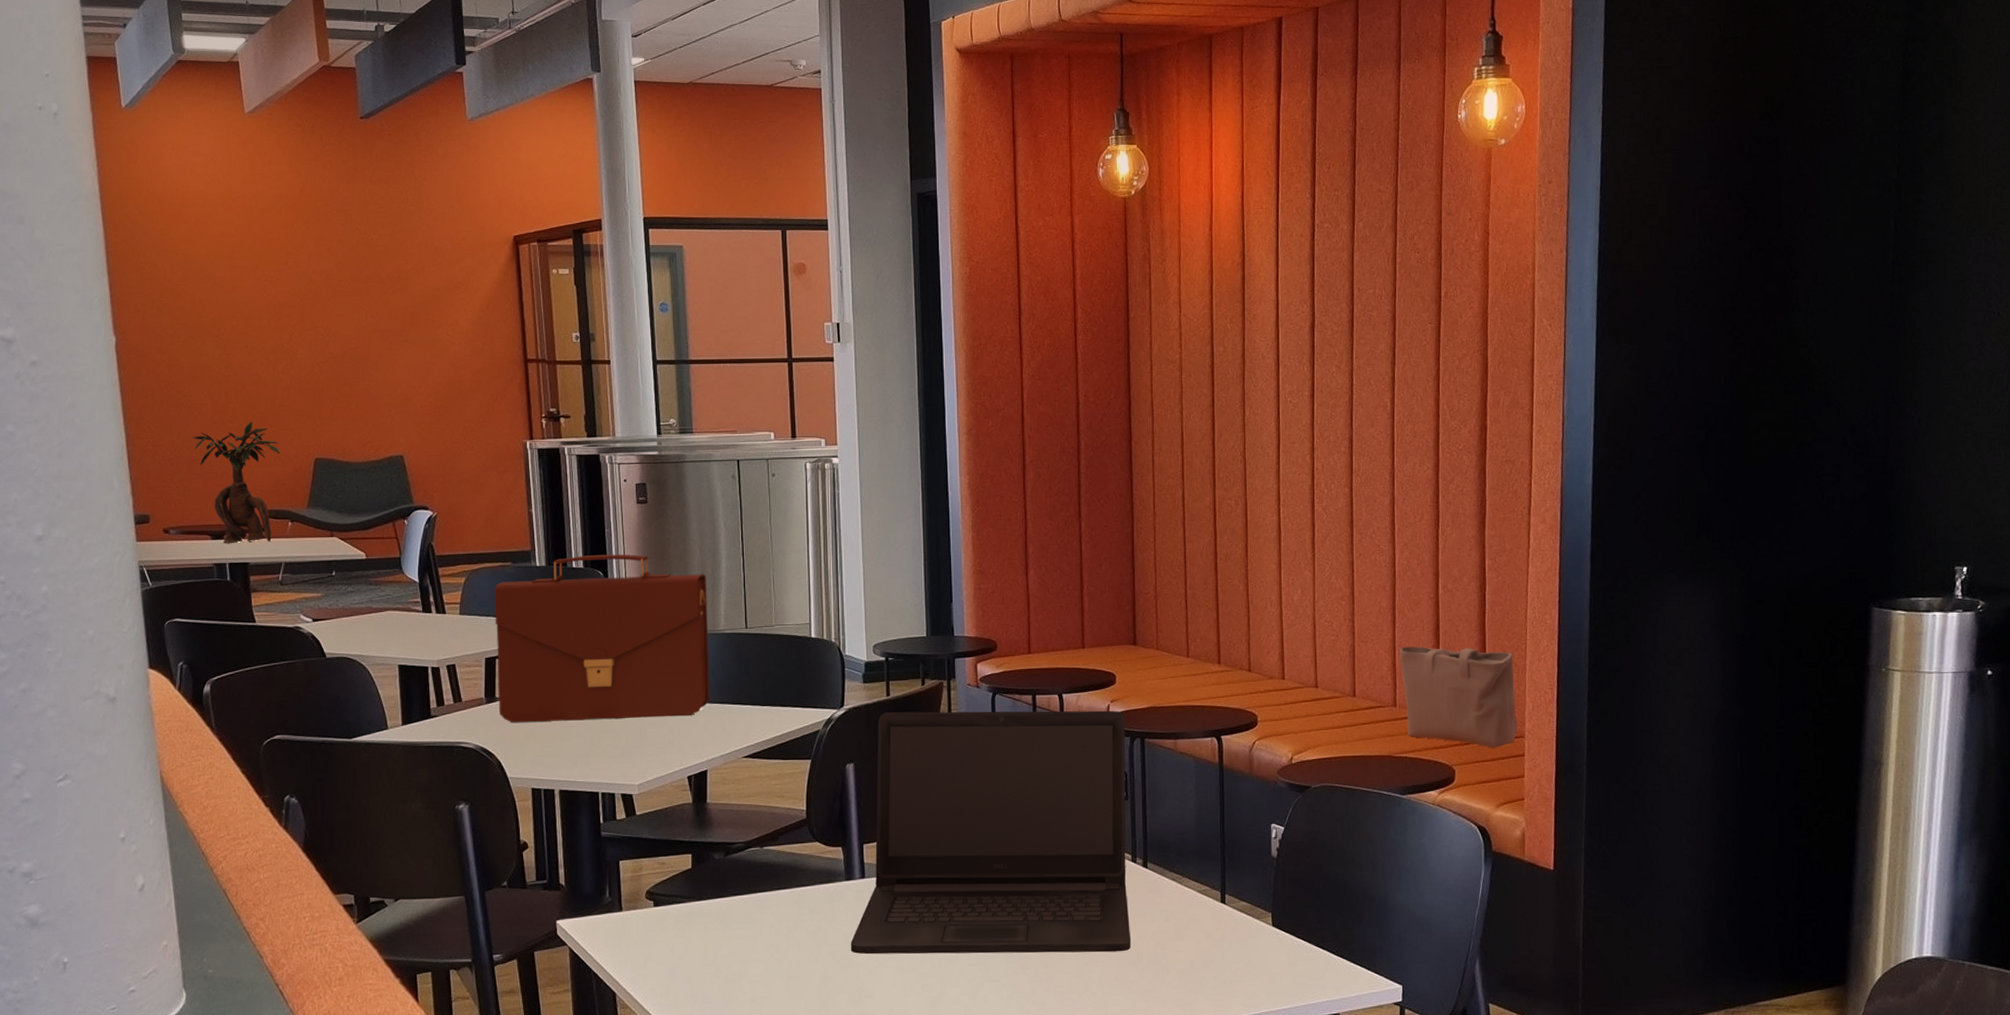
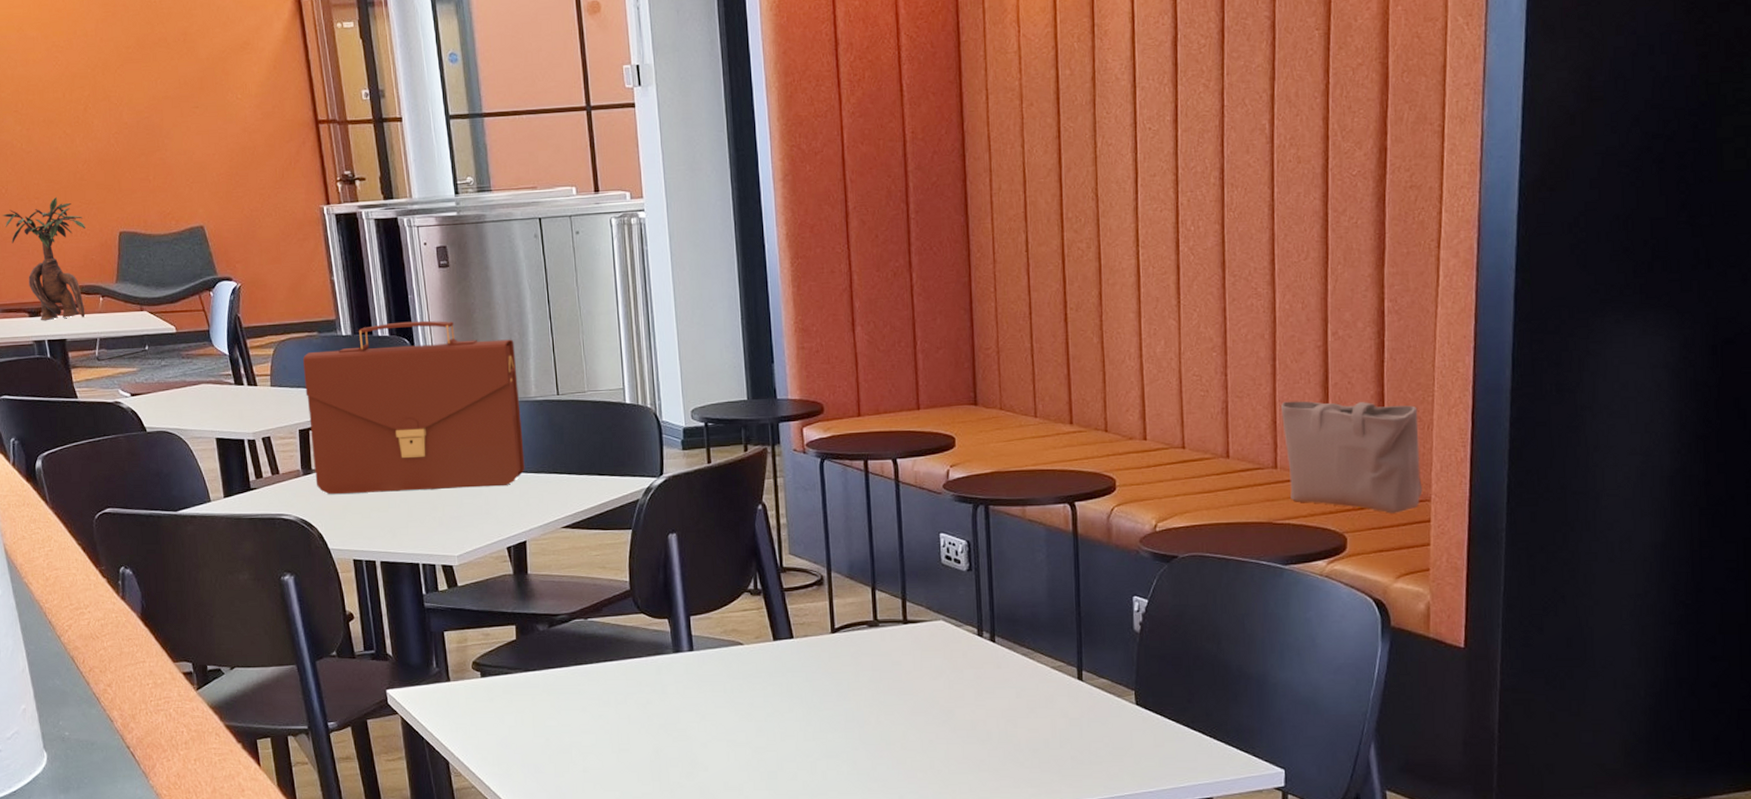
laptop: present [850,710,1131,955] -> none [681,476,979,730]

